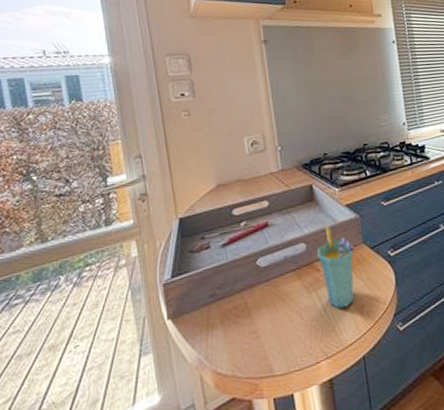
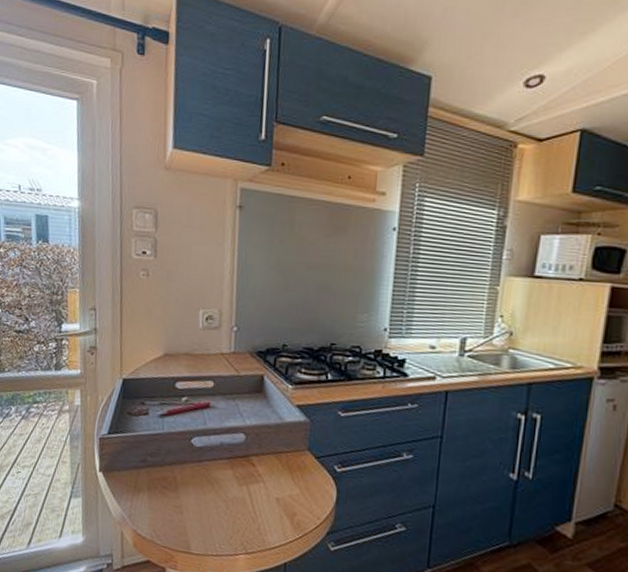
cup: present [317,225,355,308] -> none [255,422,298,510]

